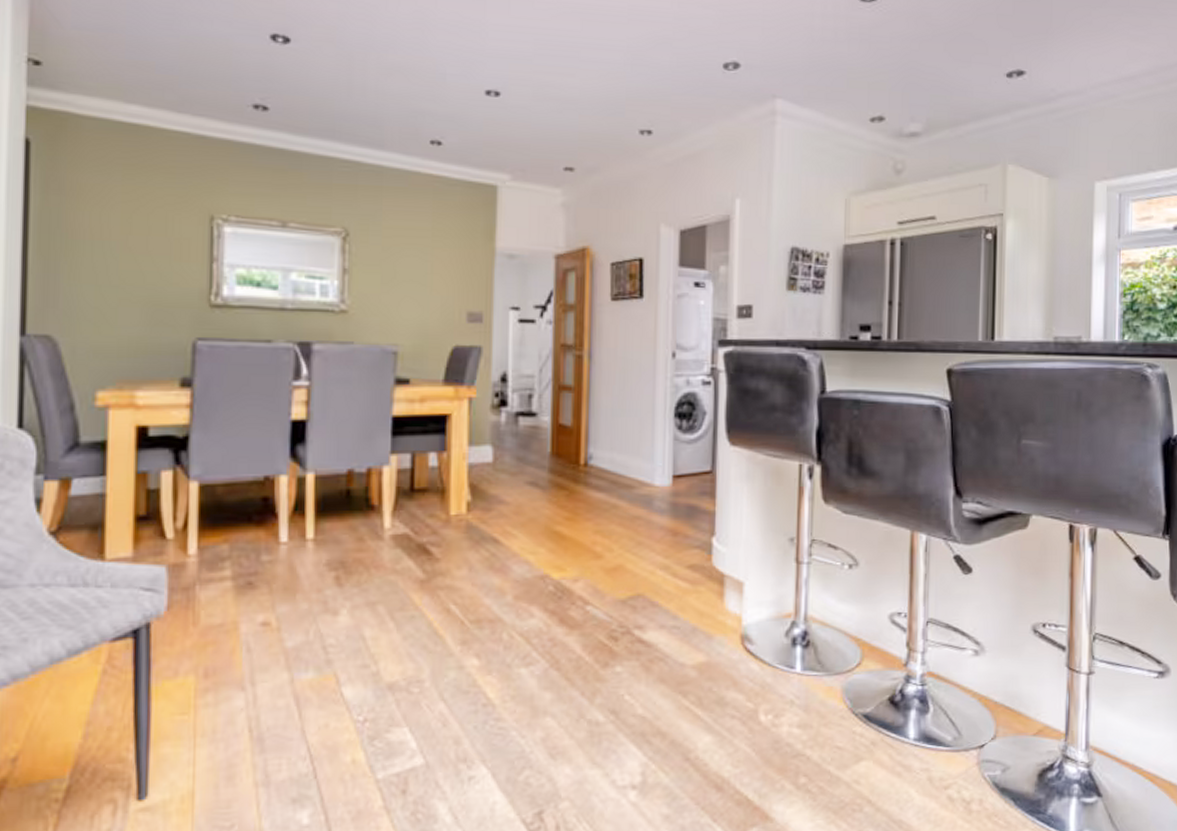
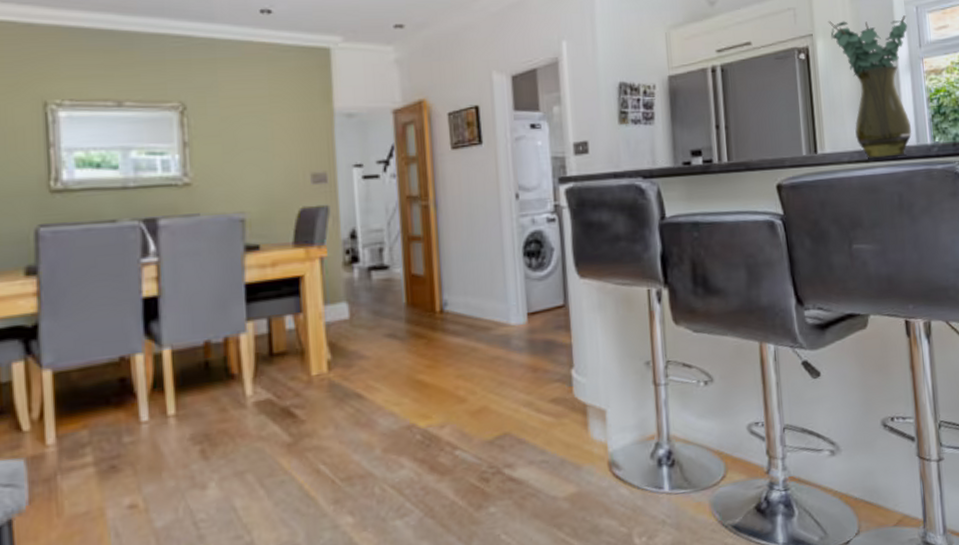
vase: none [1021,200,1107,352] -> present [828,15,912,158]

